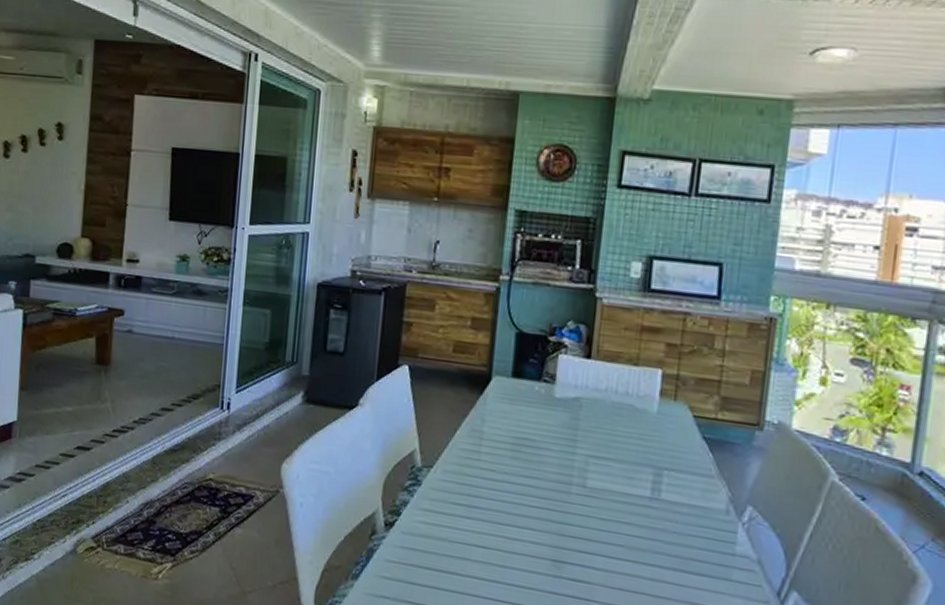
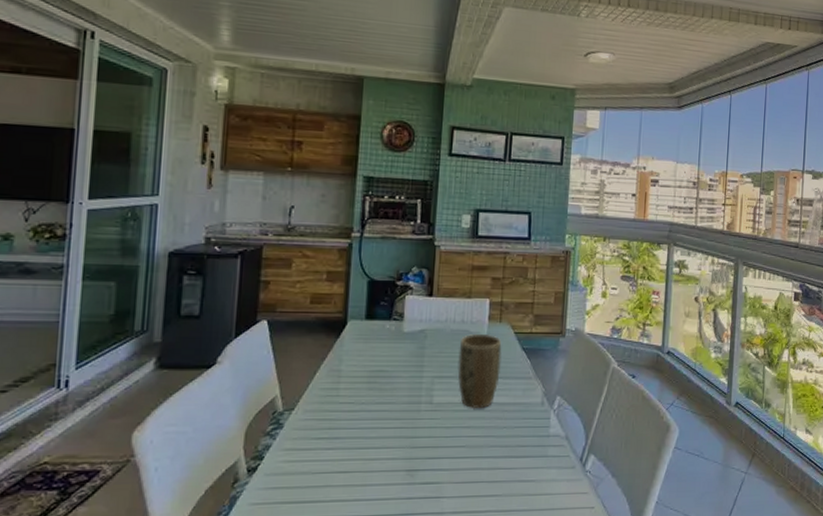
plant pot: none [617,410,676,504] -> present [457,333,502,409]

